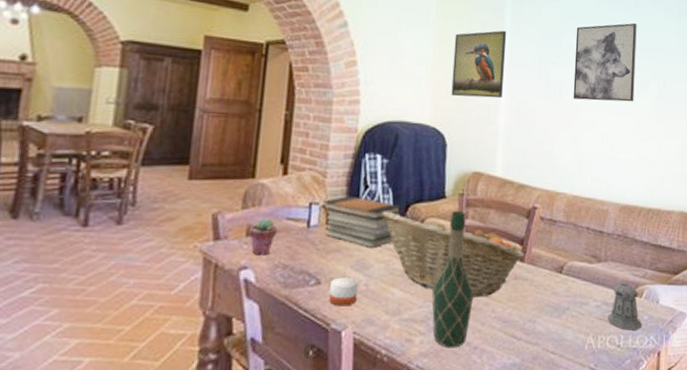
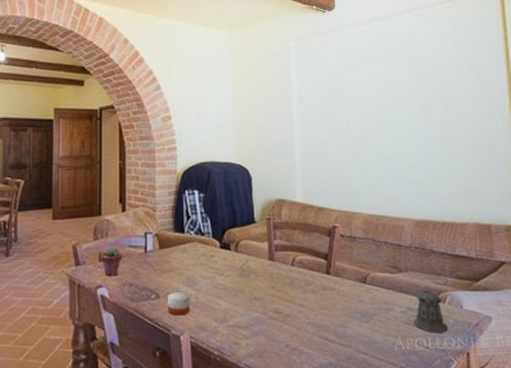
book stack: present [322,195,402,249] -> none [155,225,219,268]
fruit basket: present [381,211,524,297] -> none [203,236,330,306]
wine bottle: present [431,211,473,348] -> none [252,234,288,350]
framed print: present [451,30,507,99] -> none [249,77,295,137]
wall art: present [573,23,637,102] -> none [356,57,418,130]

